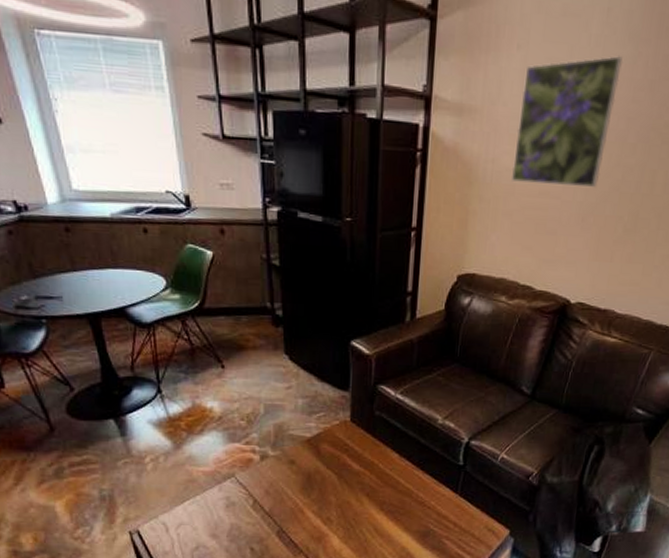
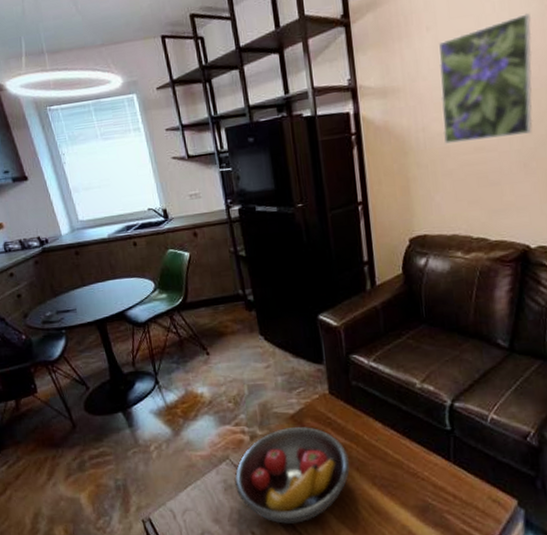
fruit bowl: none [238,450,361,542] -> present [234,426,351,524]

